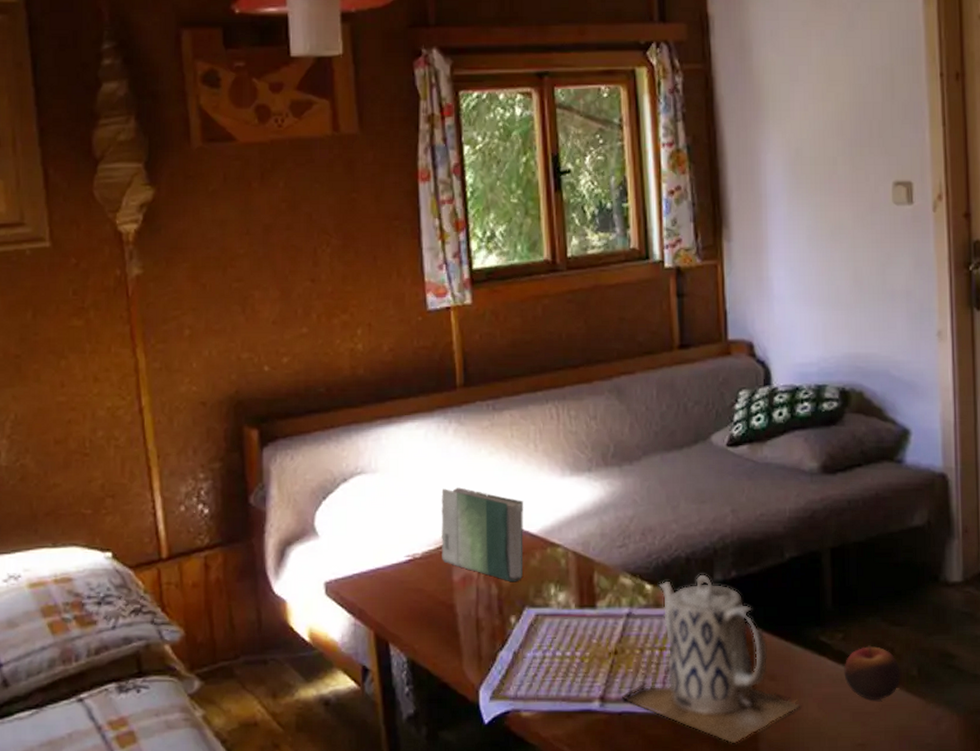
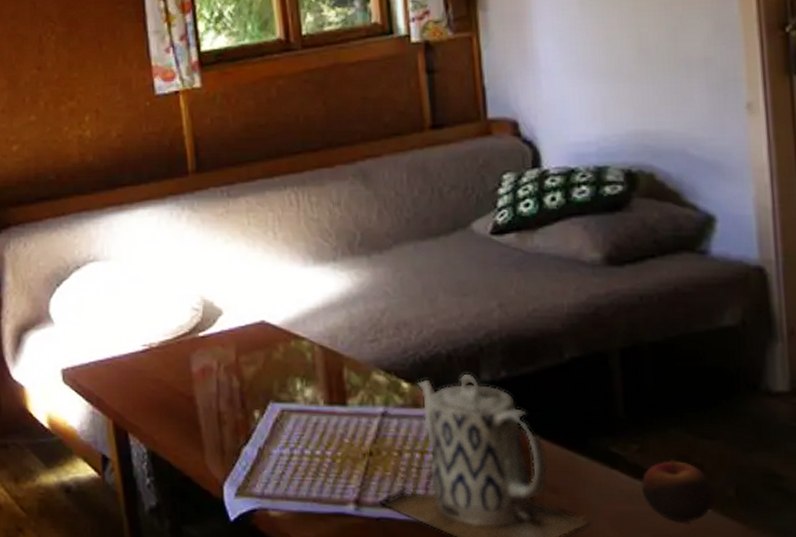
book: present [441,487,524,581] -> none [177,276,266,375]

